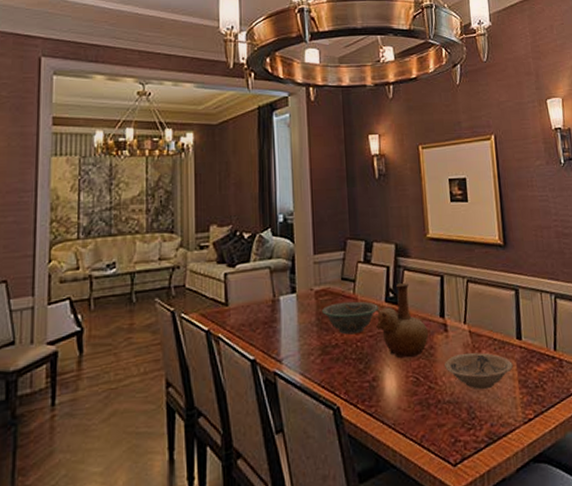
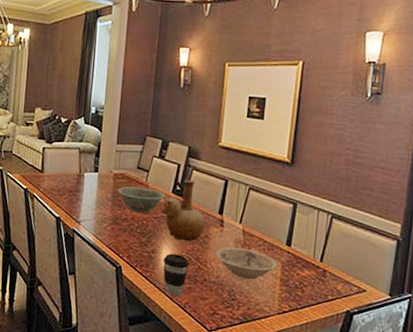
coffee cup: none [387,376,418,430] -> present [163,253,190,296]

